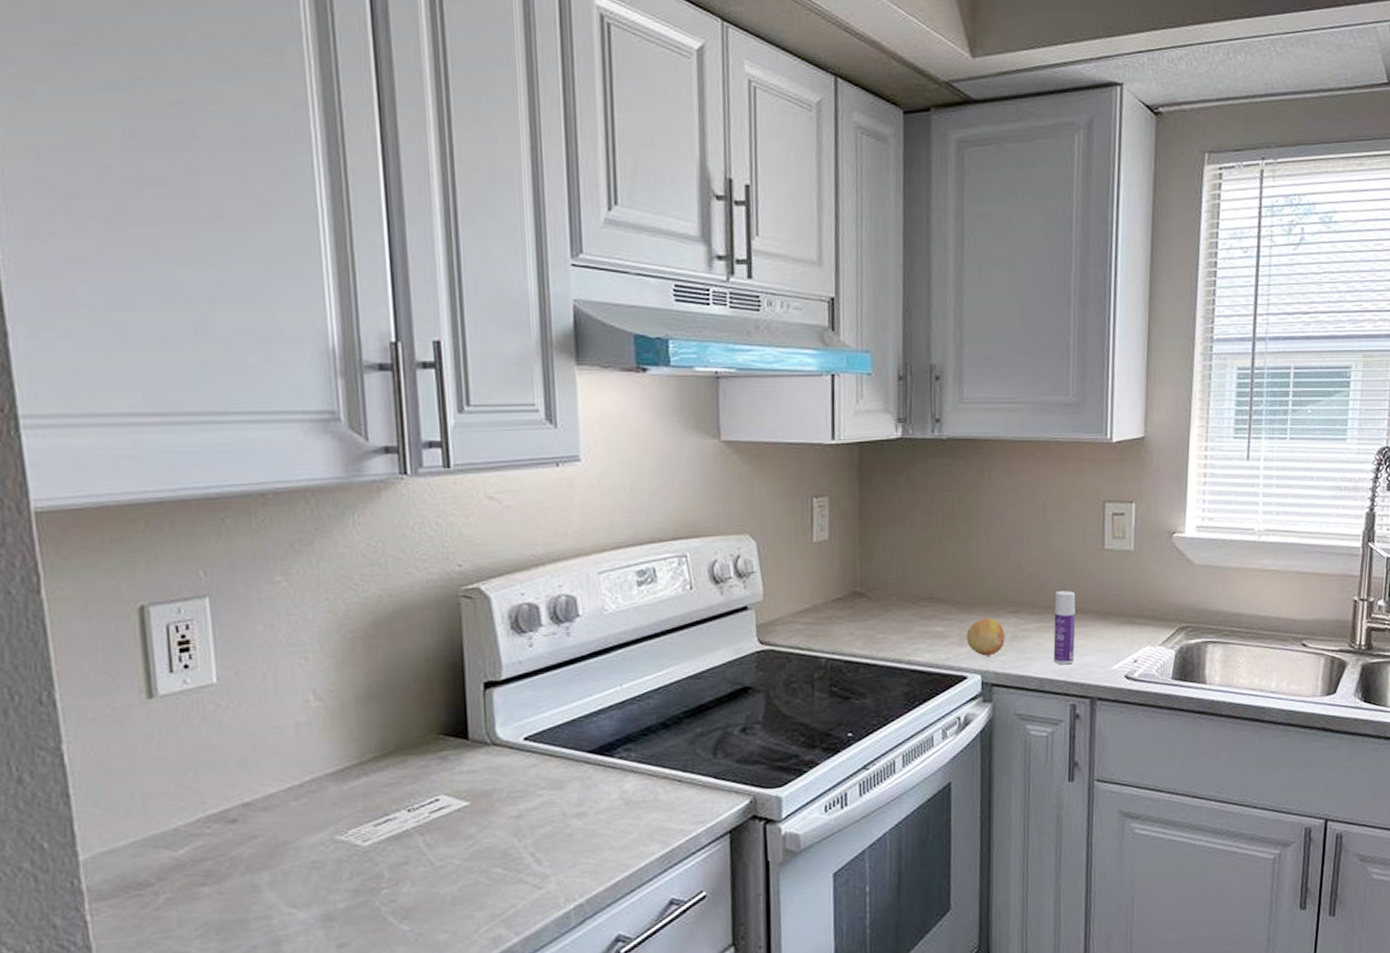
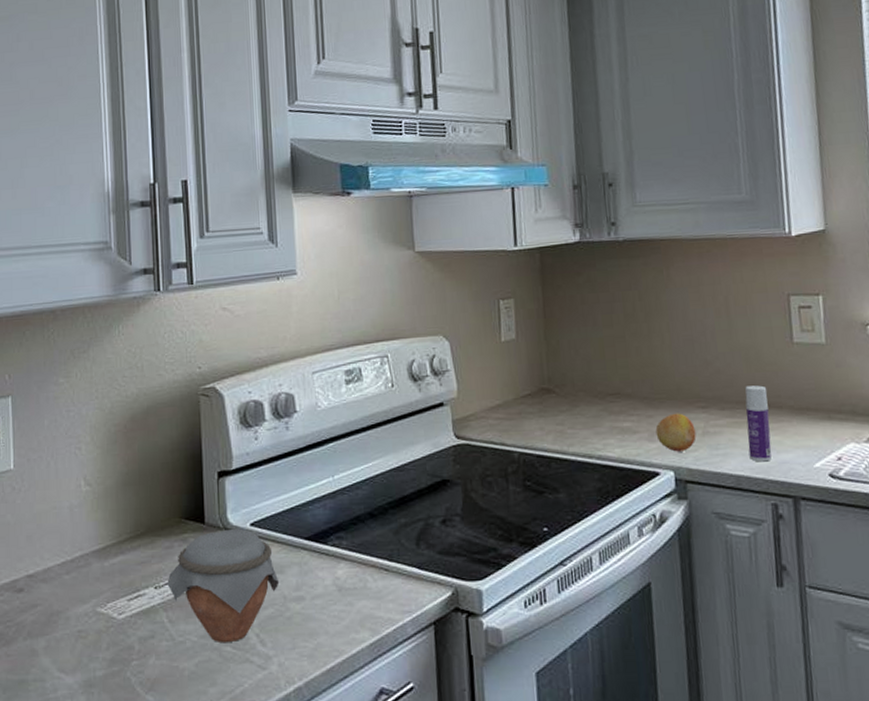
jar: none [423,743,558,865] -> present [167,528,280,643]

